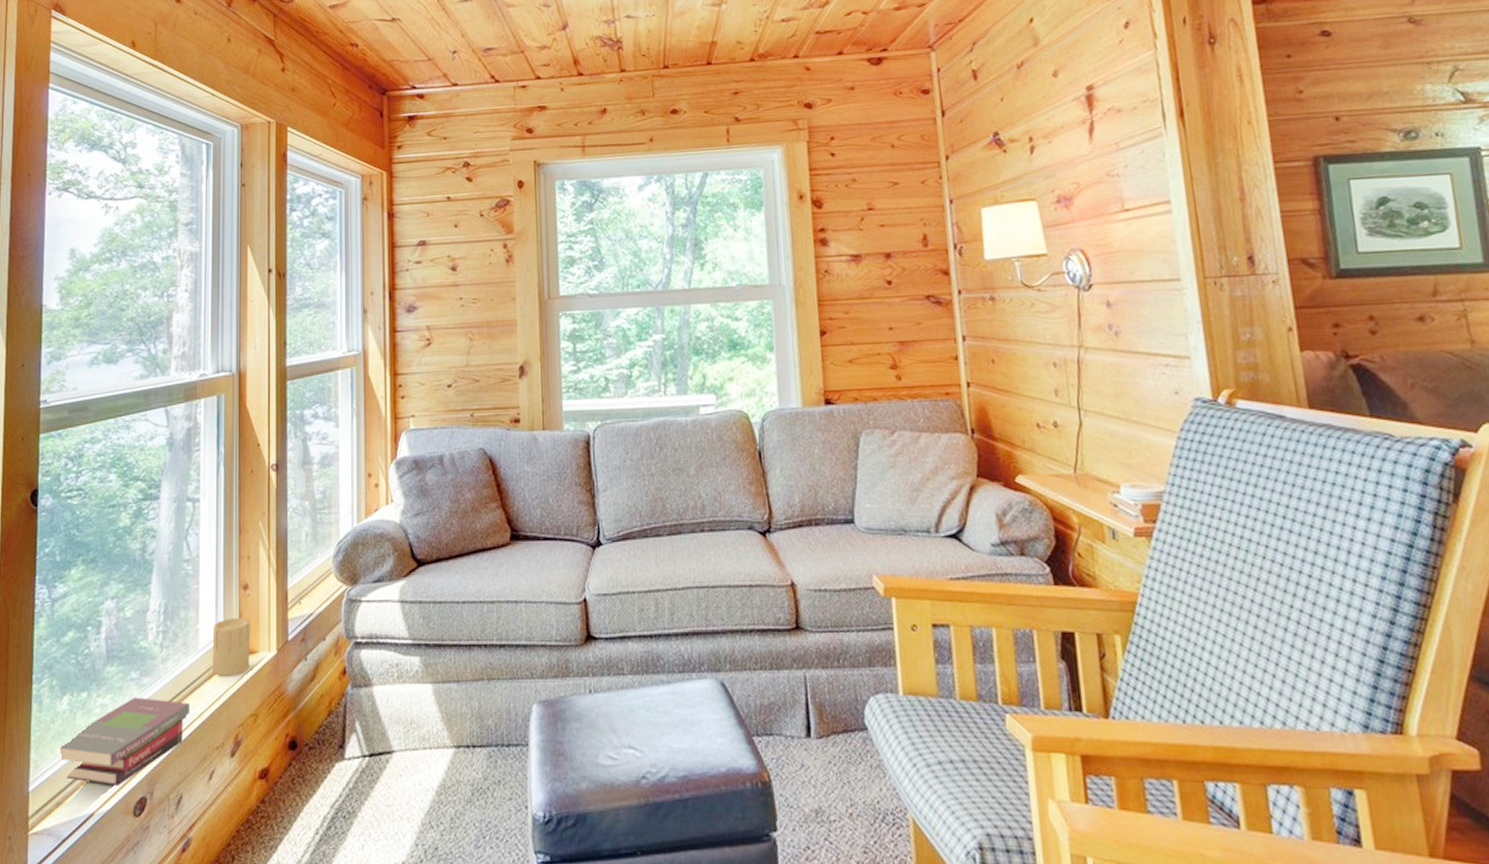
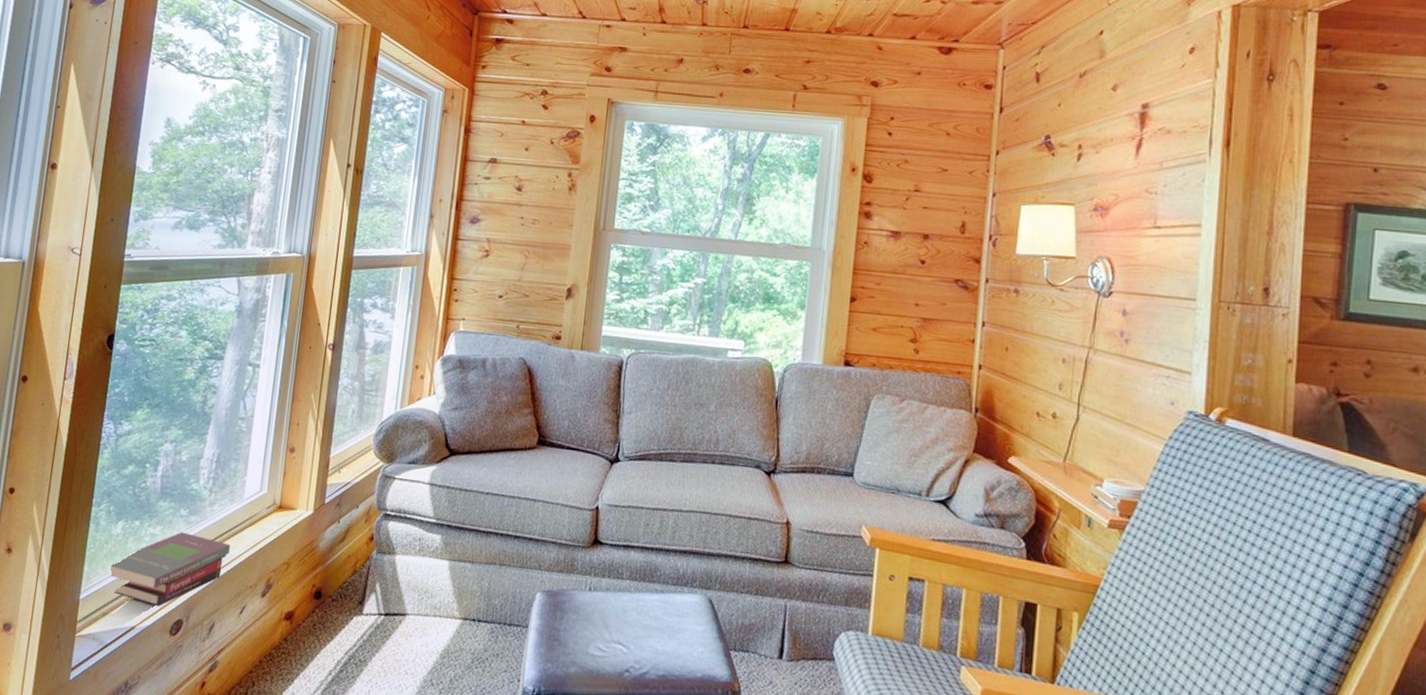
candle: present [212,617,251,676] -> none [253,475,294,527]

